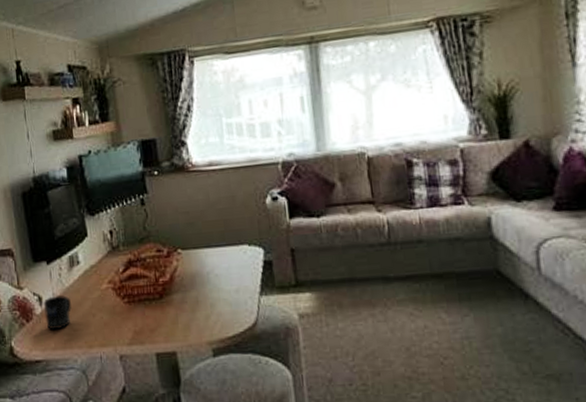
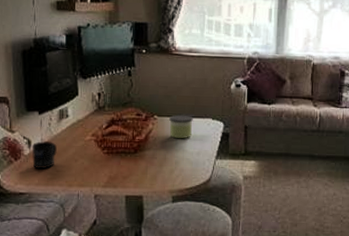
candle: none [196,244,226,275] -> present [169,115,193,138]

